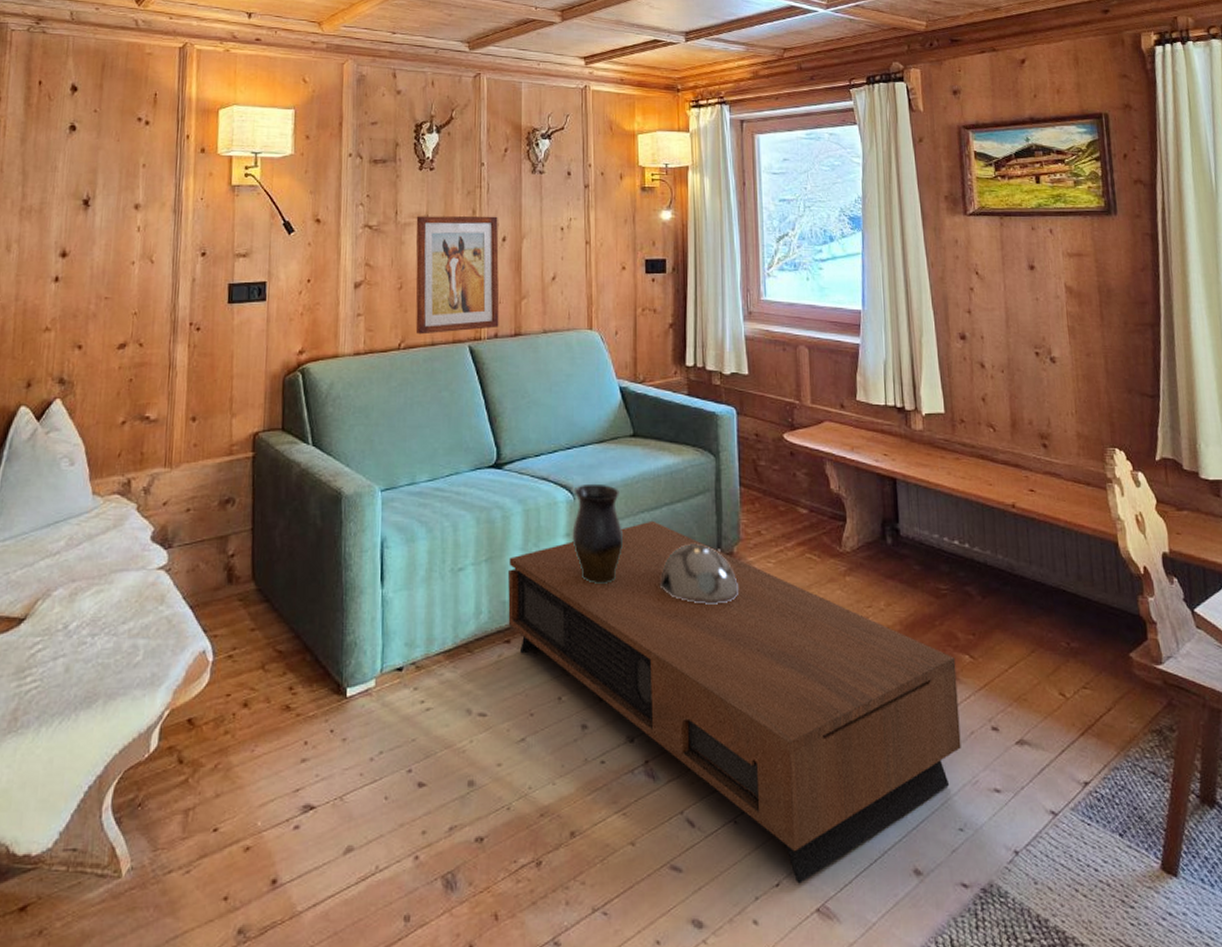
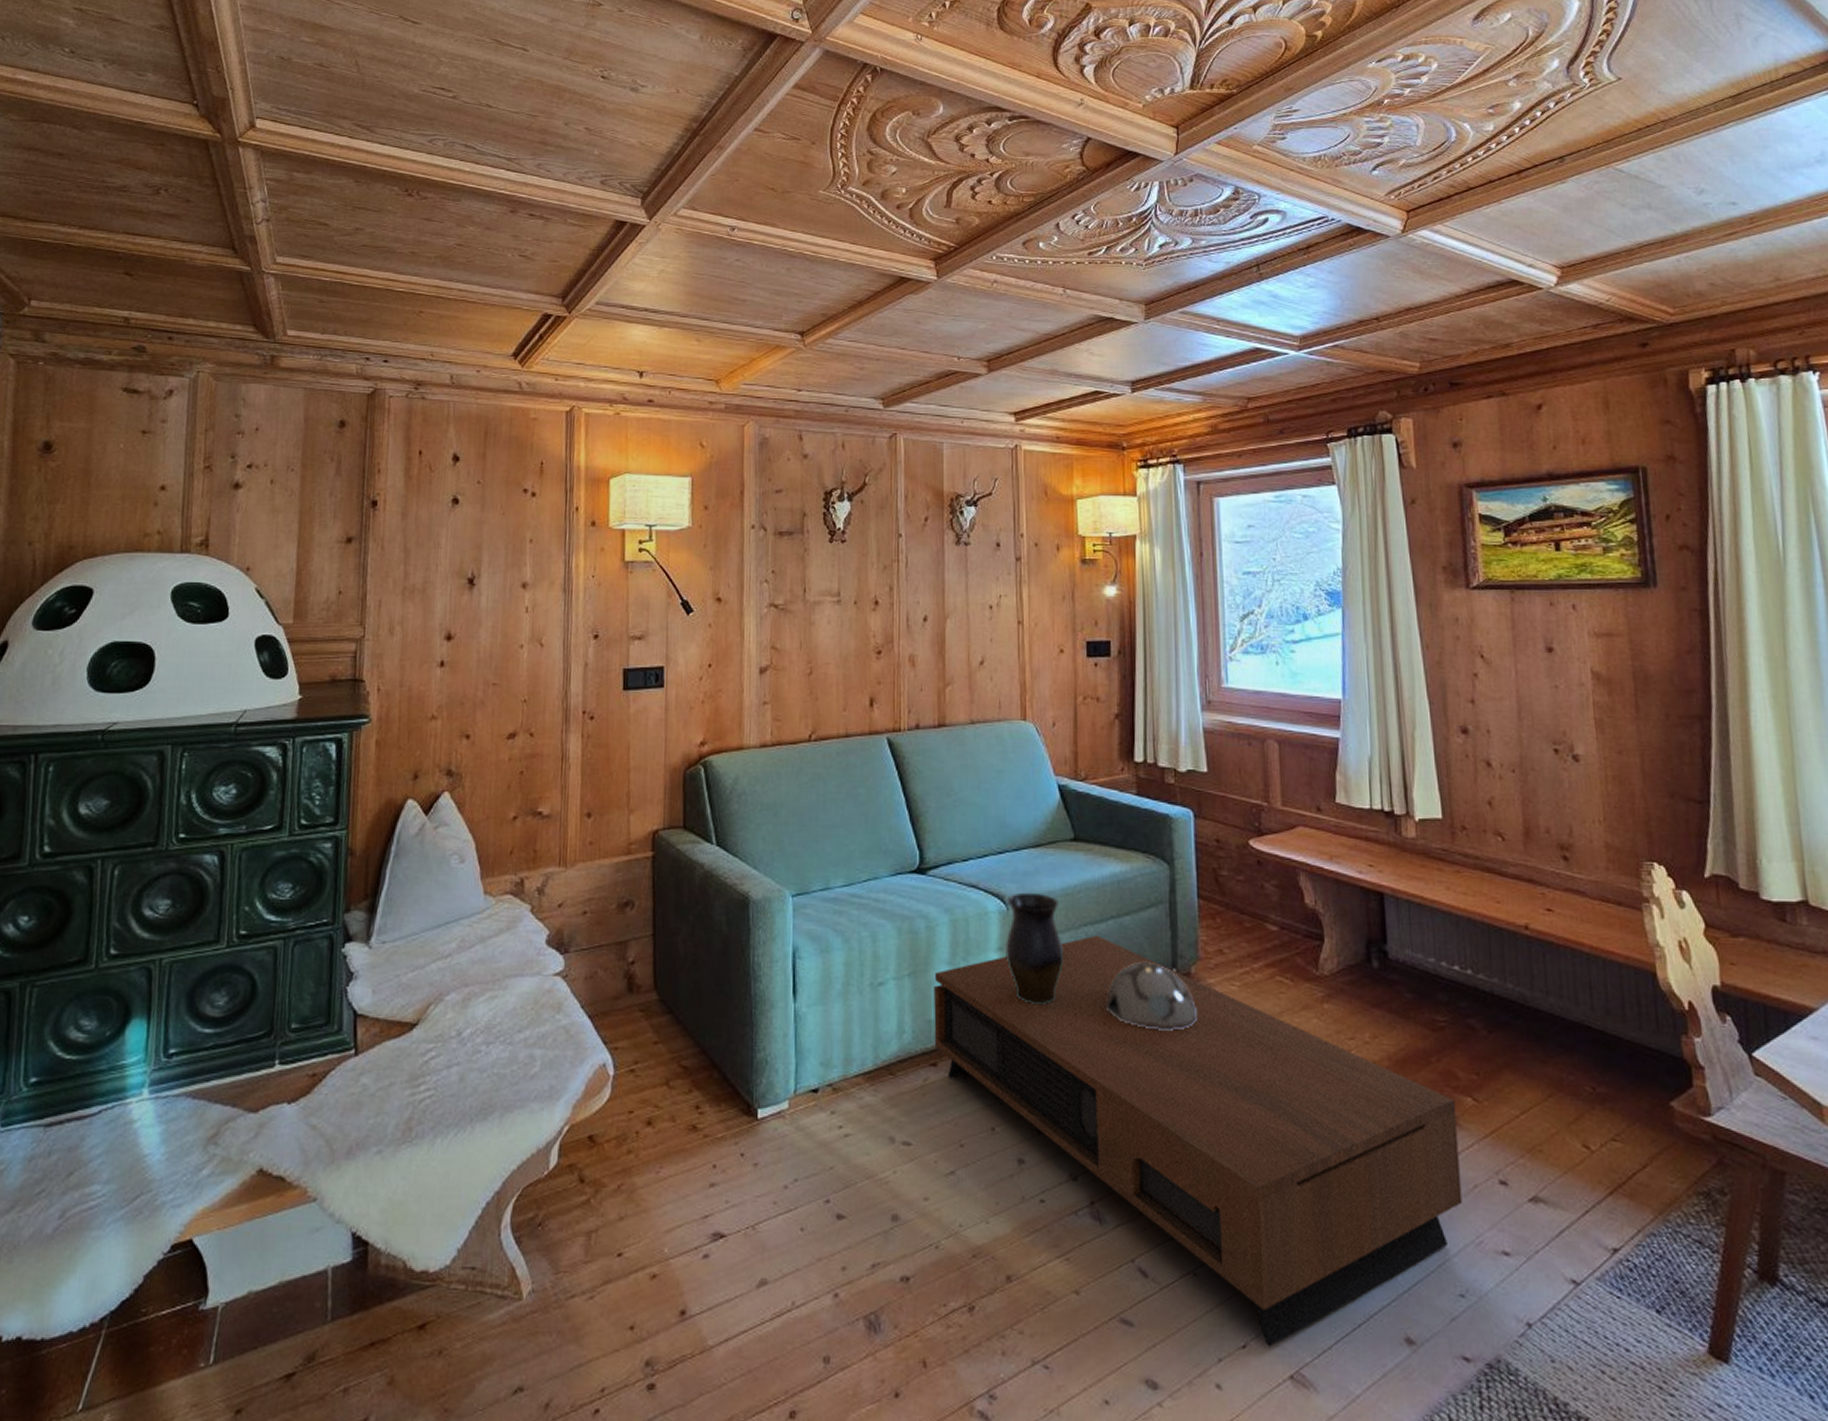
wall art: present [415,216,500,335] -> none [826,593,921,725]

